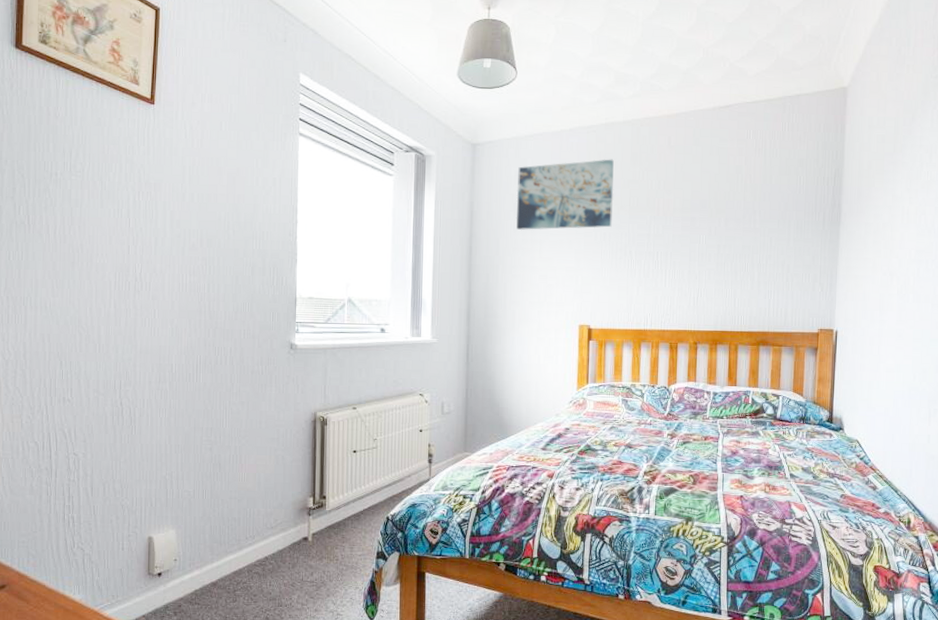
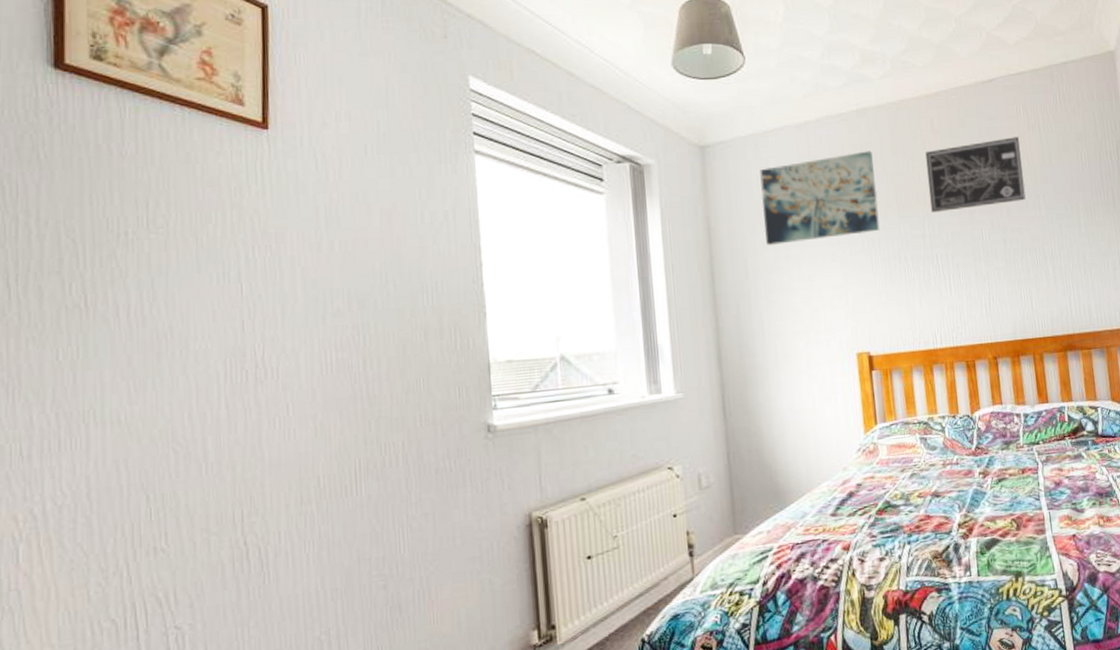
wall art: none [657,157,745,217] -> present [925,137,1026,212]

